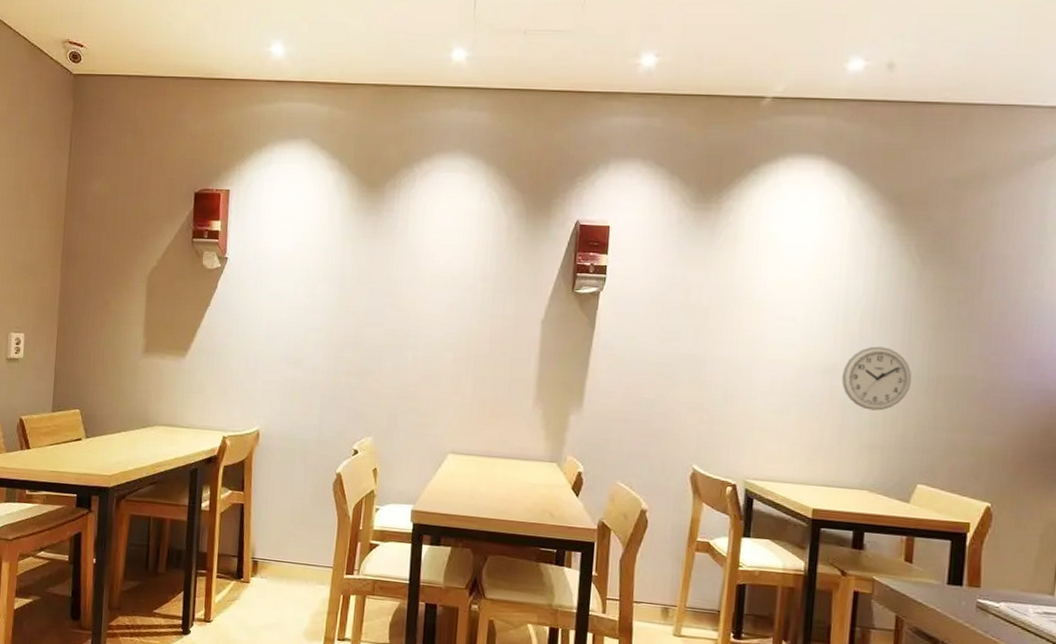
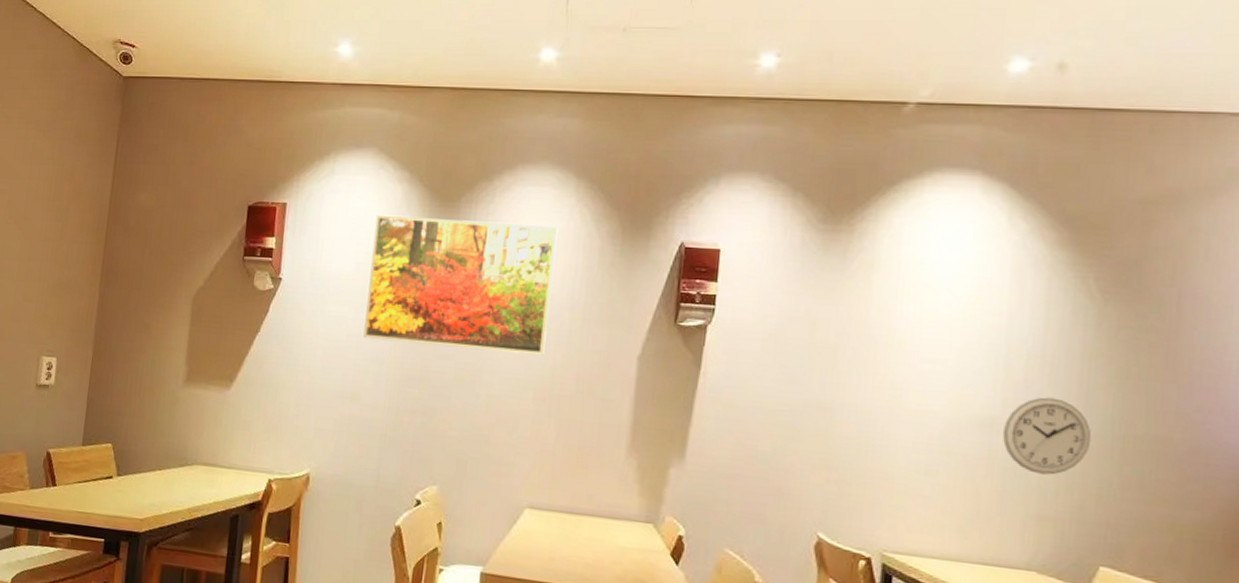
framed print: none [302,199,471,321] -> present [362,214,558,356]

